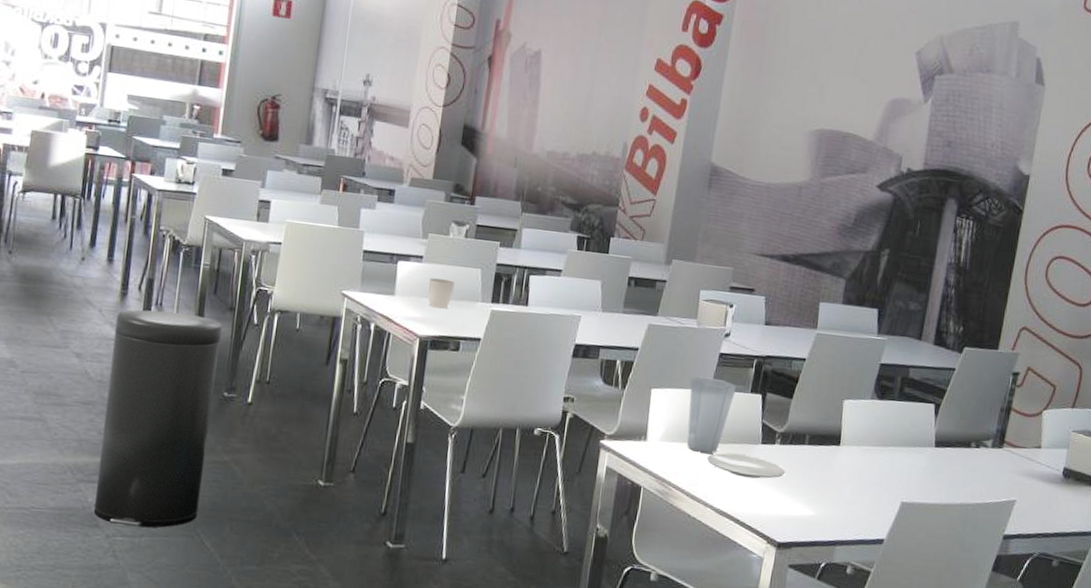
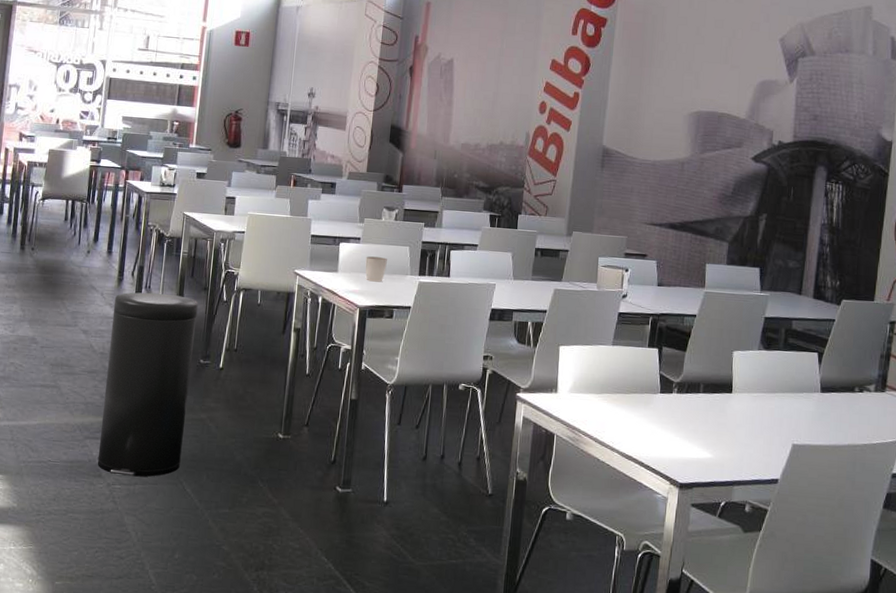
cup: present [687,376,737,453] -> none [593,334,635,403]
plate: present [706,453,786,479] -> none [611,402,684,425]

